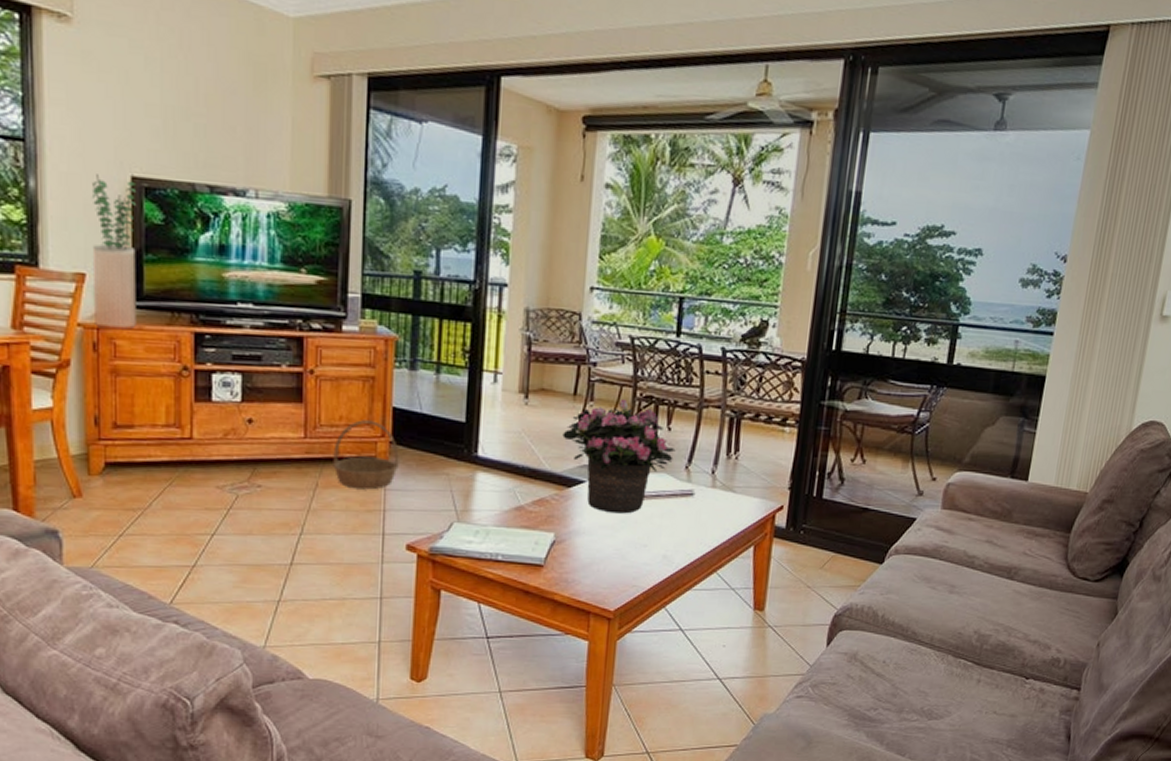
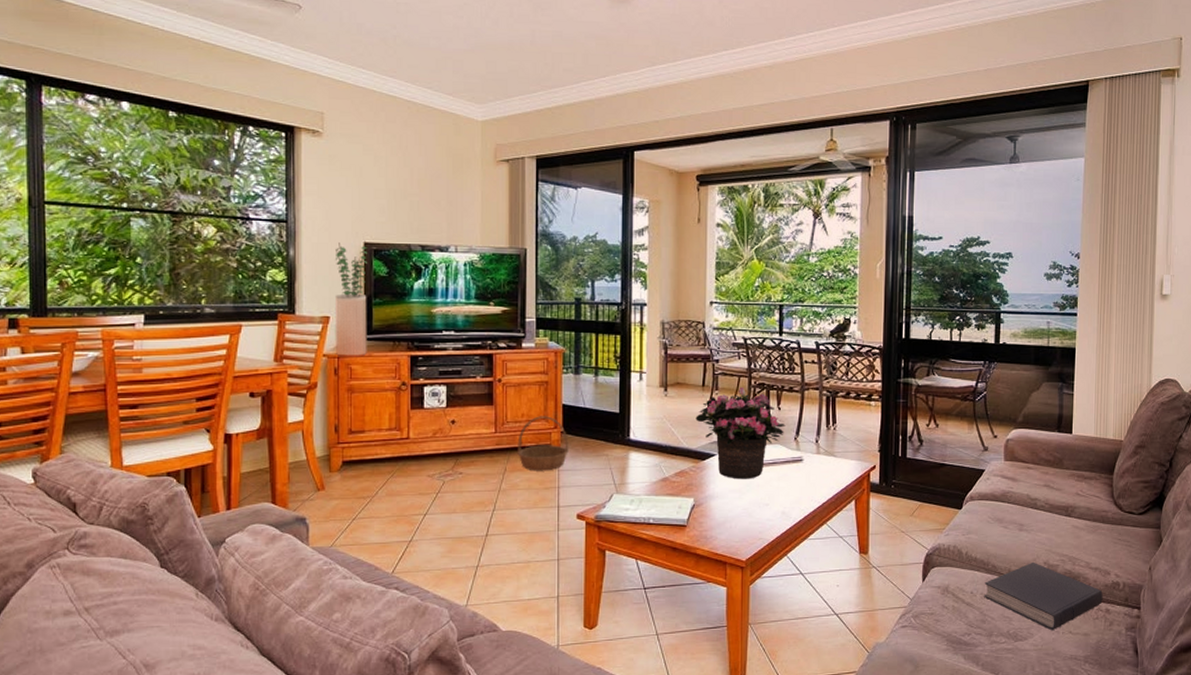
book: none [898,629,1039,709] -> present [984,561,1103,630]

